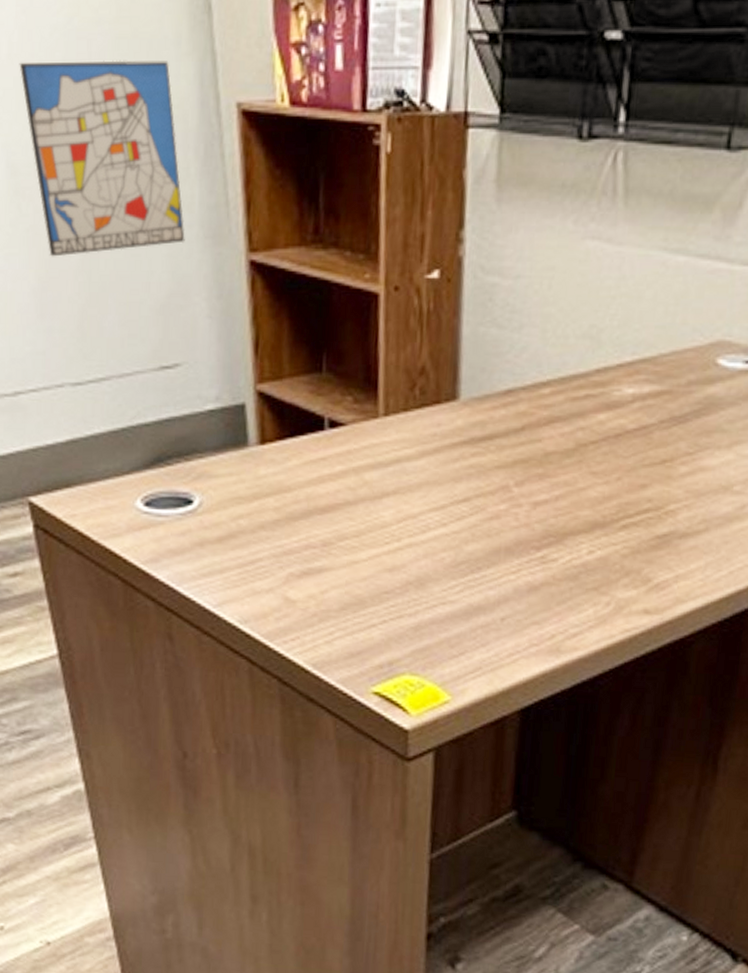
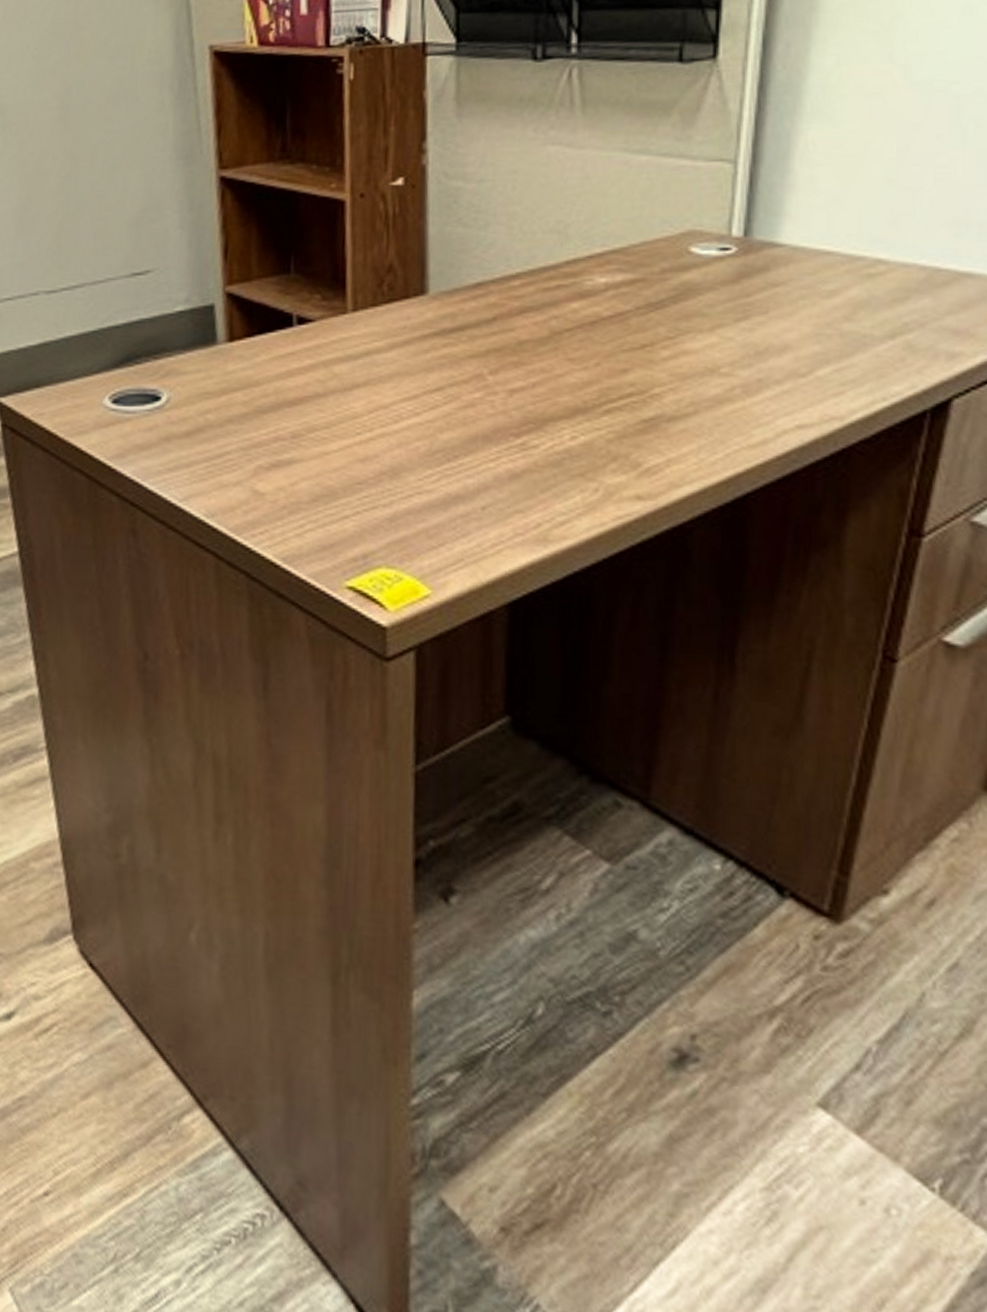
wall art: present [19,60,185,257] -> none [13,15,159,181]

